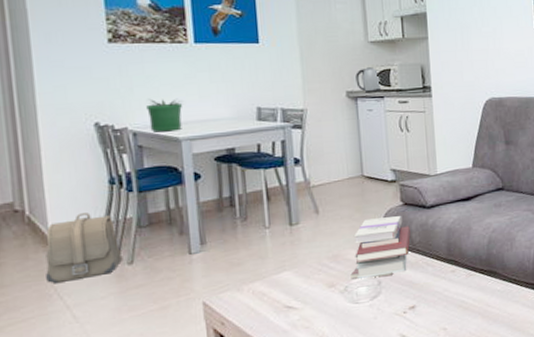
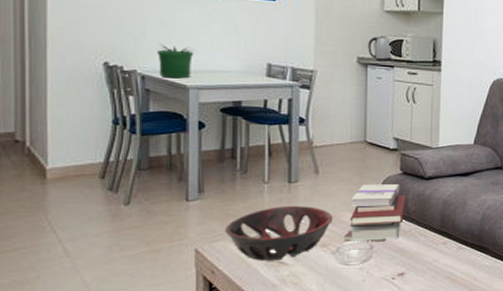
backpack: present [46,213,122,283] -> none [41,150,118,216]
decorative bowl: none [230,247,338,308] -> present [224,205,333,261]

